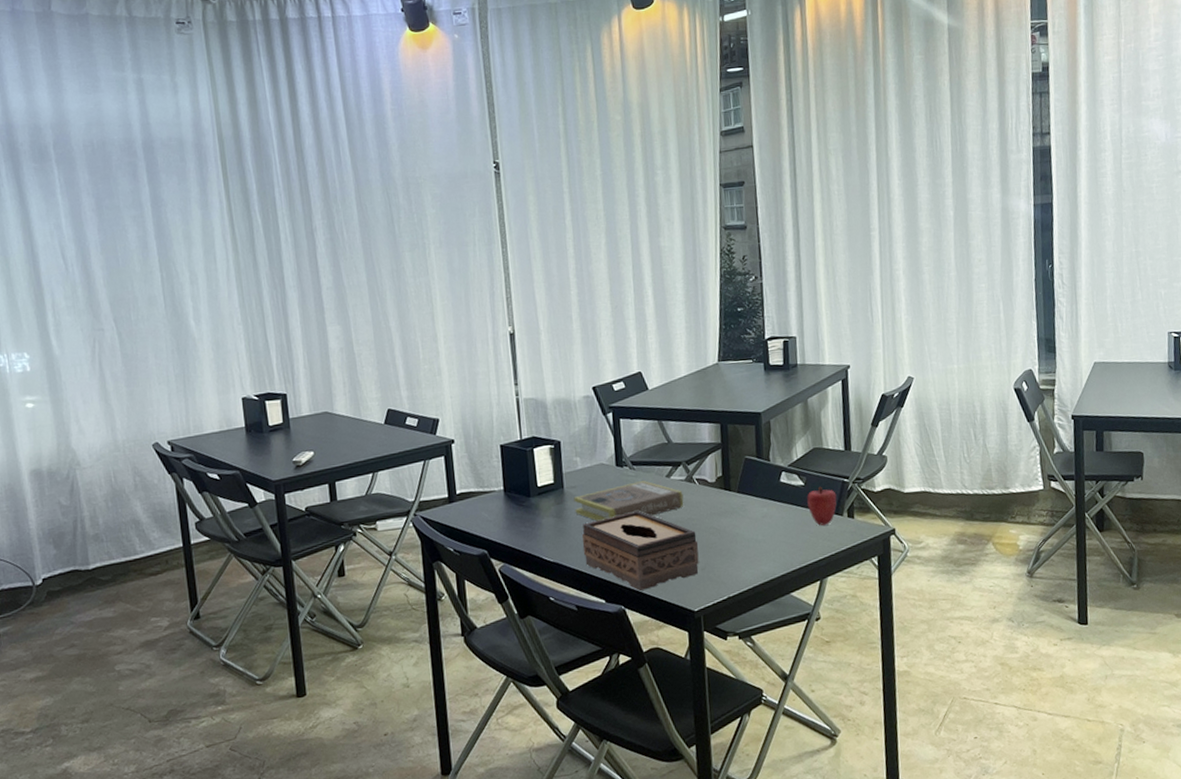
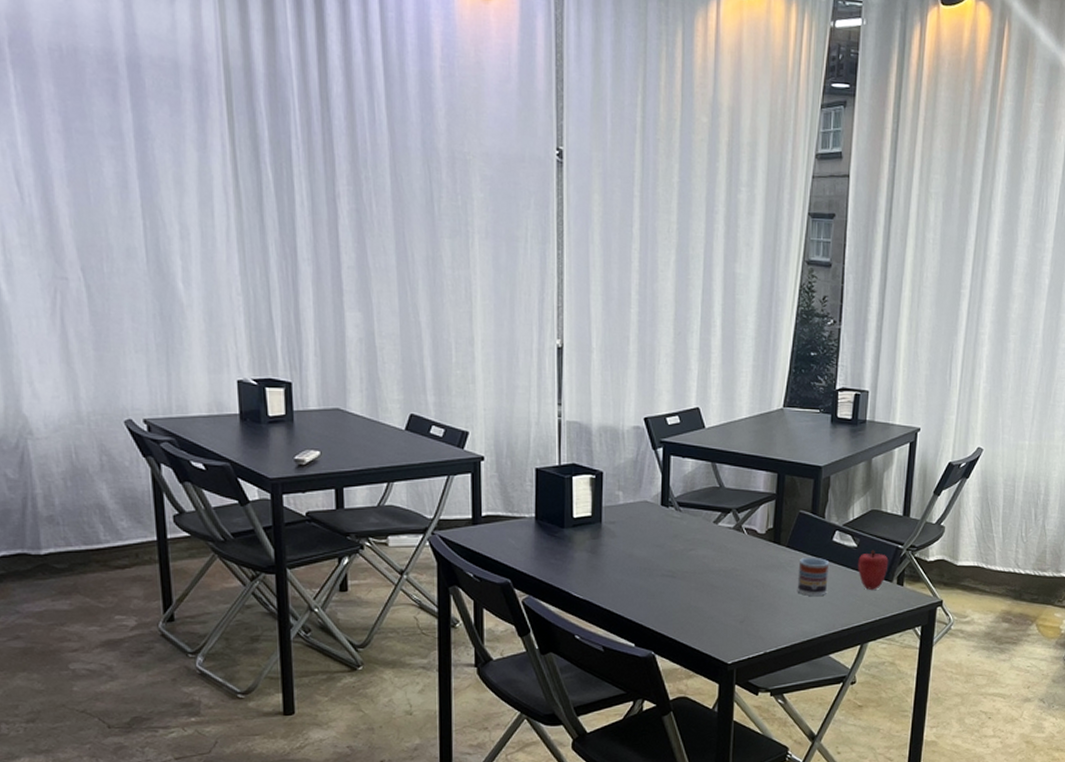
book: present [574,481,684,521] -> none [611,524,730,562]
tissue box: present [582,511,699,591] -> none [616,555,740,637]
cup: none [750,499,781,538] -> present [797,557,828,596]

